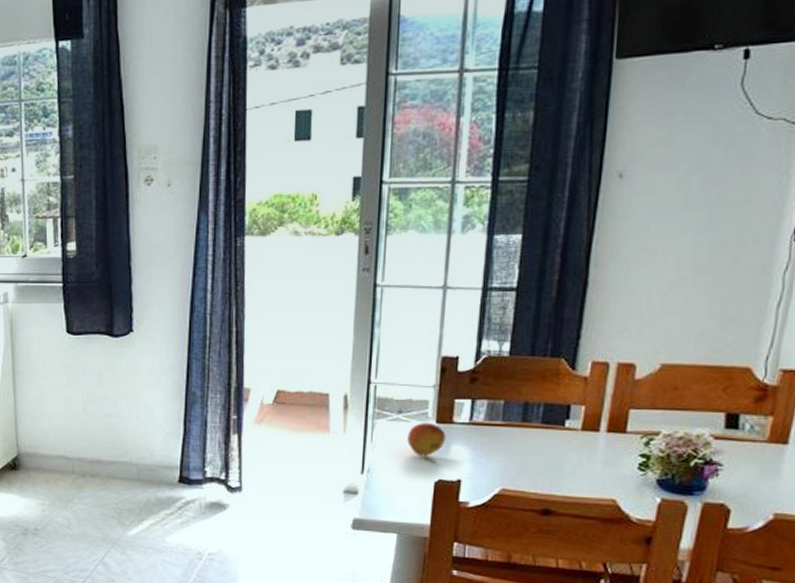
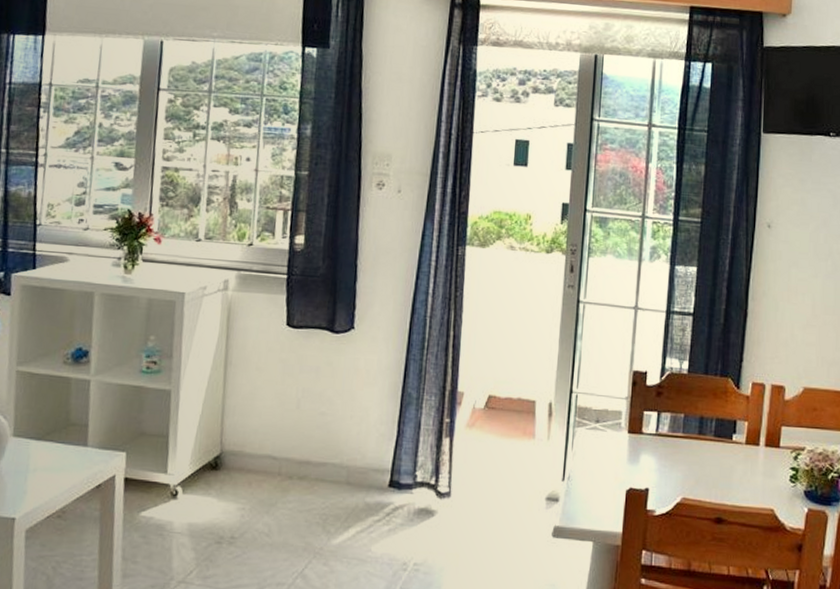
fruit: present [407,423,446,457] -> none [603,432,636,465]

